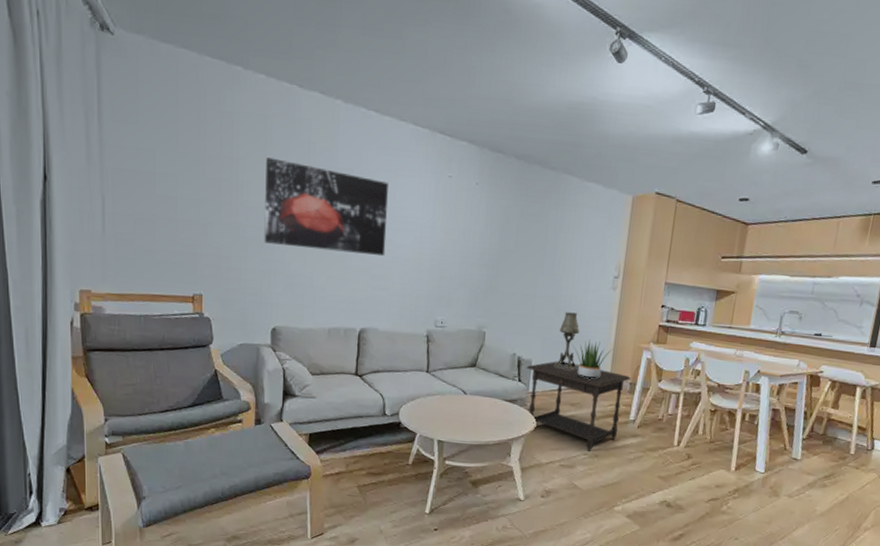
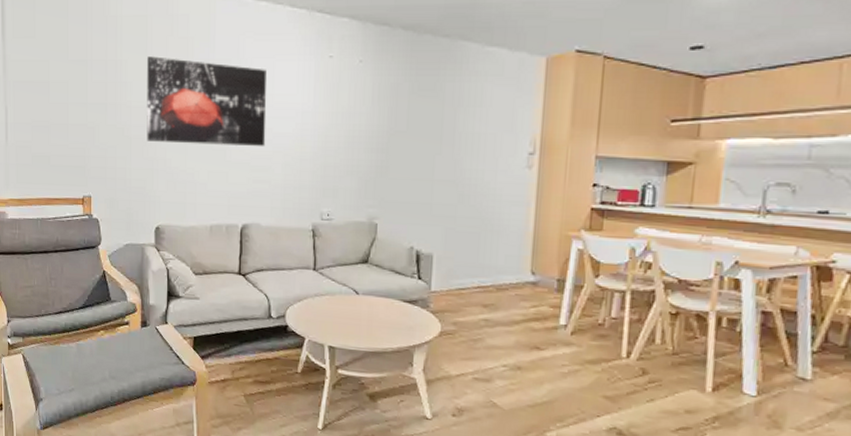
side table: present [526,361,632,451] -> none [426,254,559,362]
table lamp: present [554,312,580,370] -> none [460,197,490,265]
potted plant: present [572,340,612,379] -> none [481,229,532,275]

